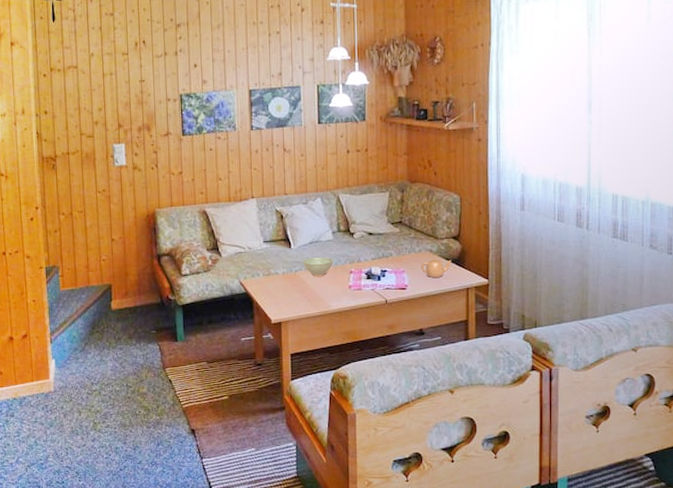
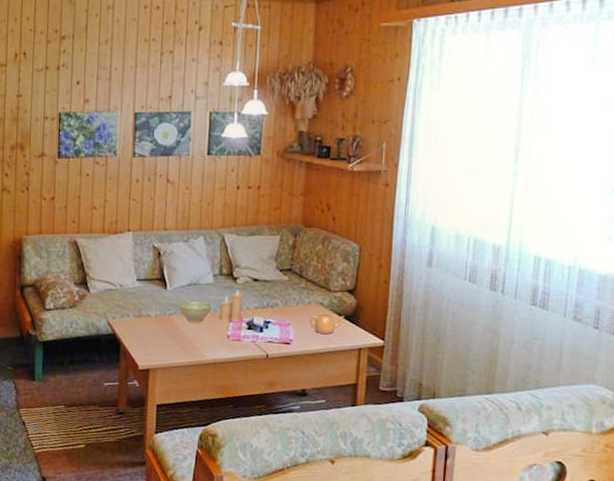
candle: none [340,244,361,274] -> present [219,290,243,323]

